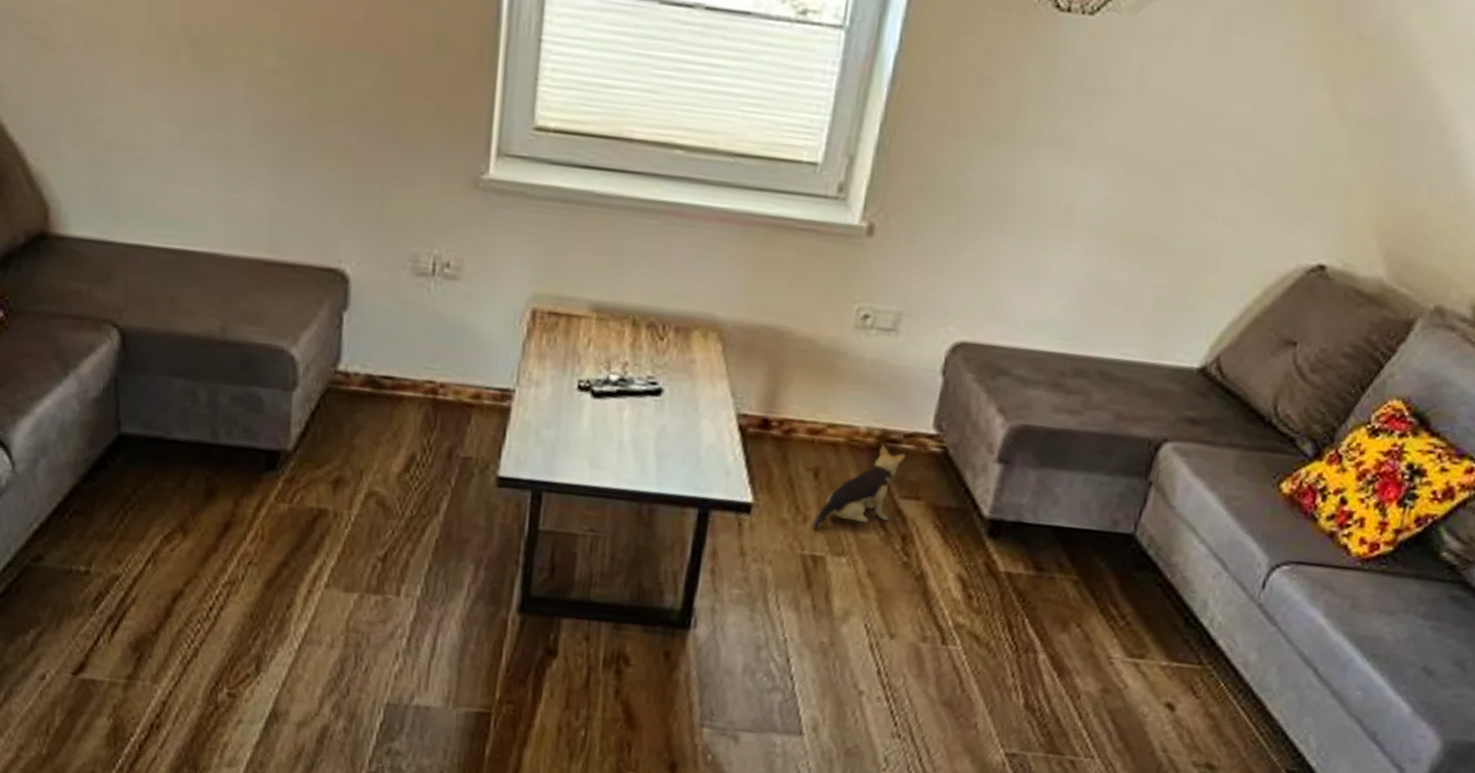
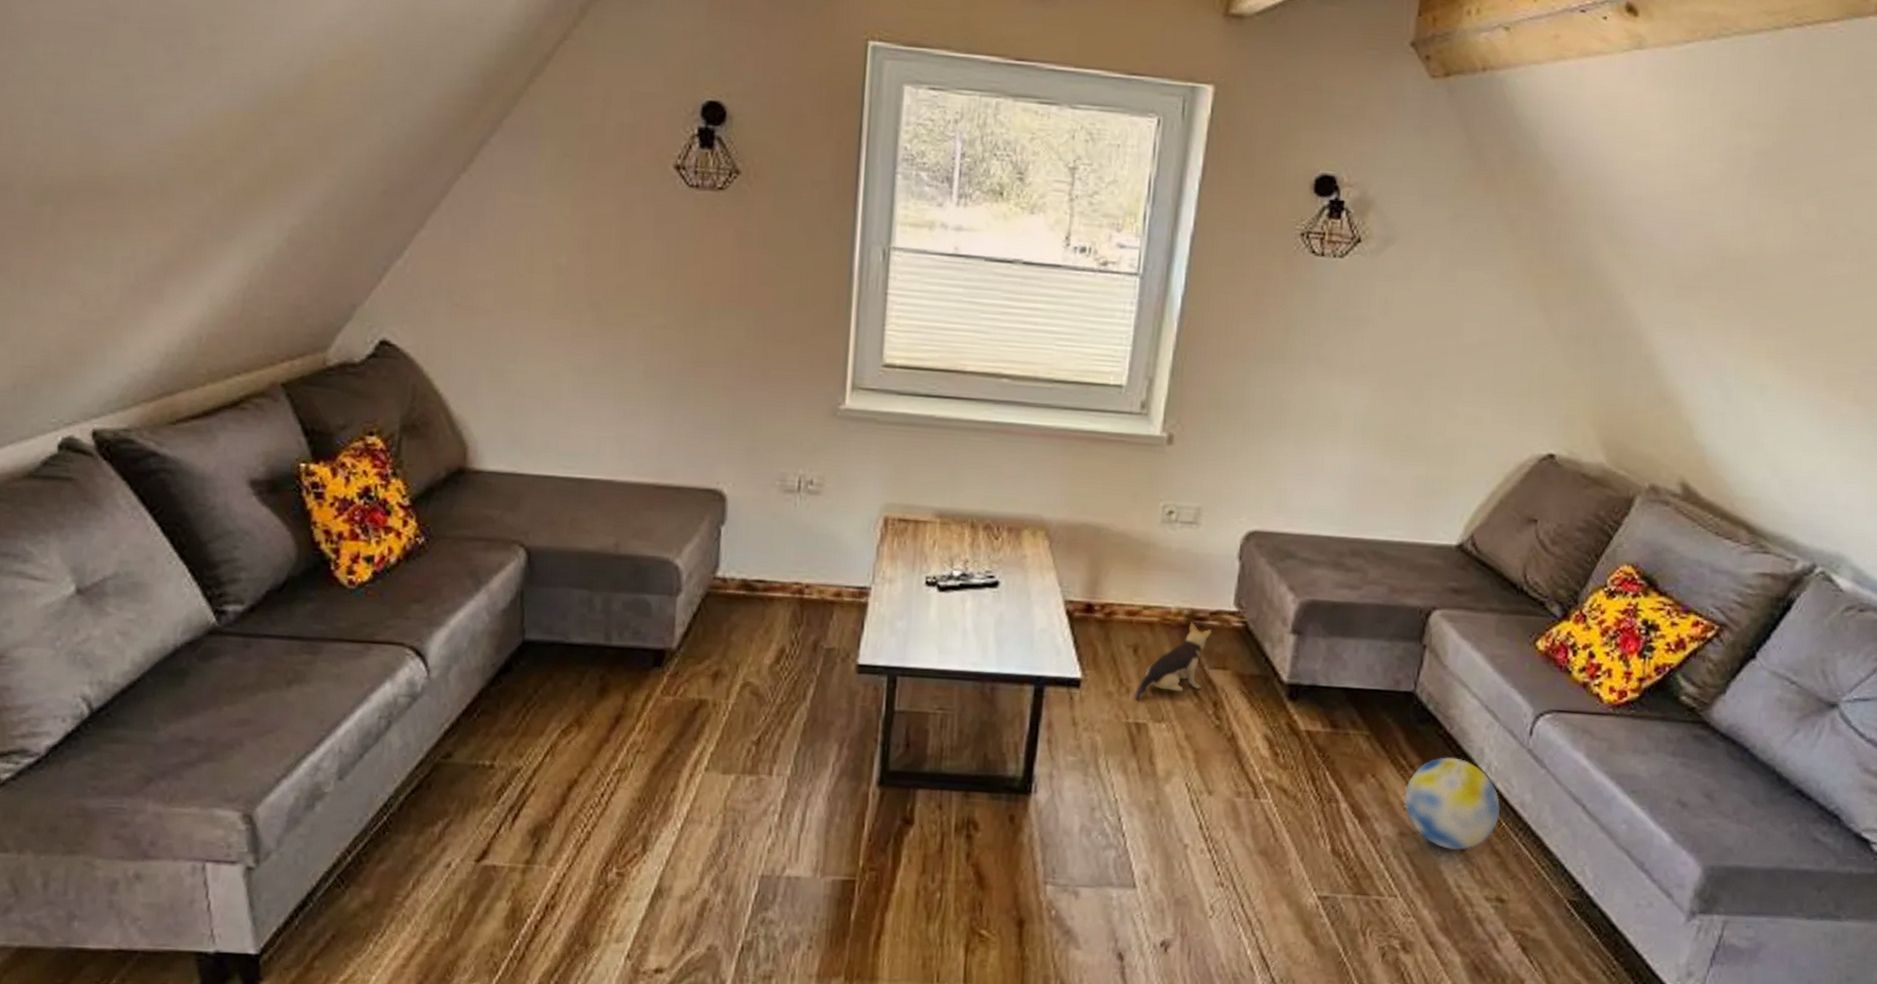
ball: none [1112,608,1220,711] -> present [1405,757,1501,850]

